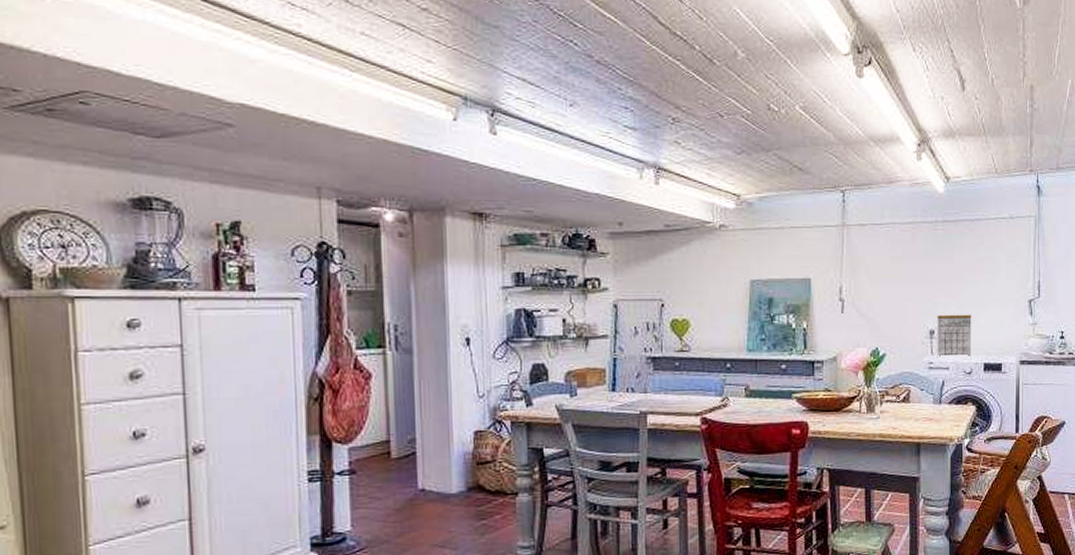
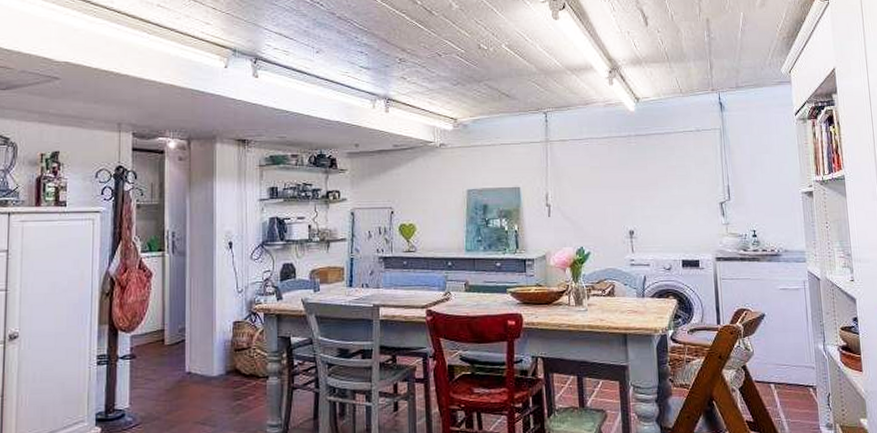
calendar: present [937,314,972,359] -> none [635,216,670,257]

